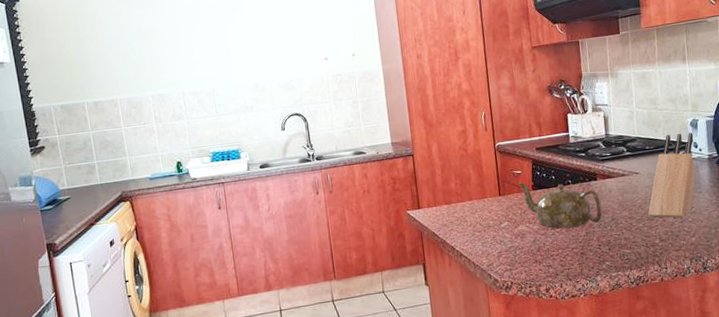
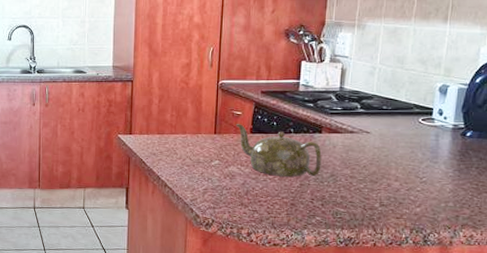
knife block: present [648,132,697,219] -> none [372,97,440,186]

